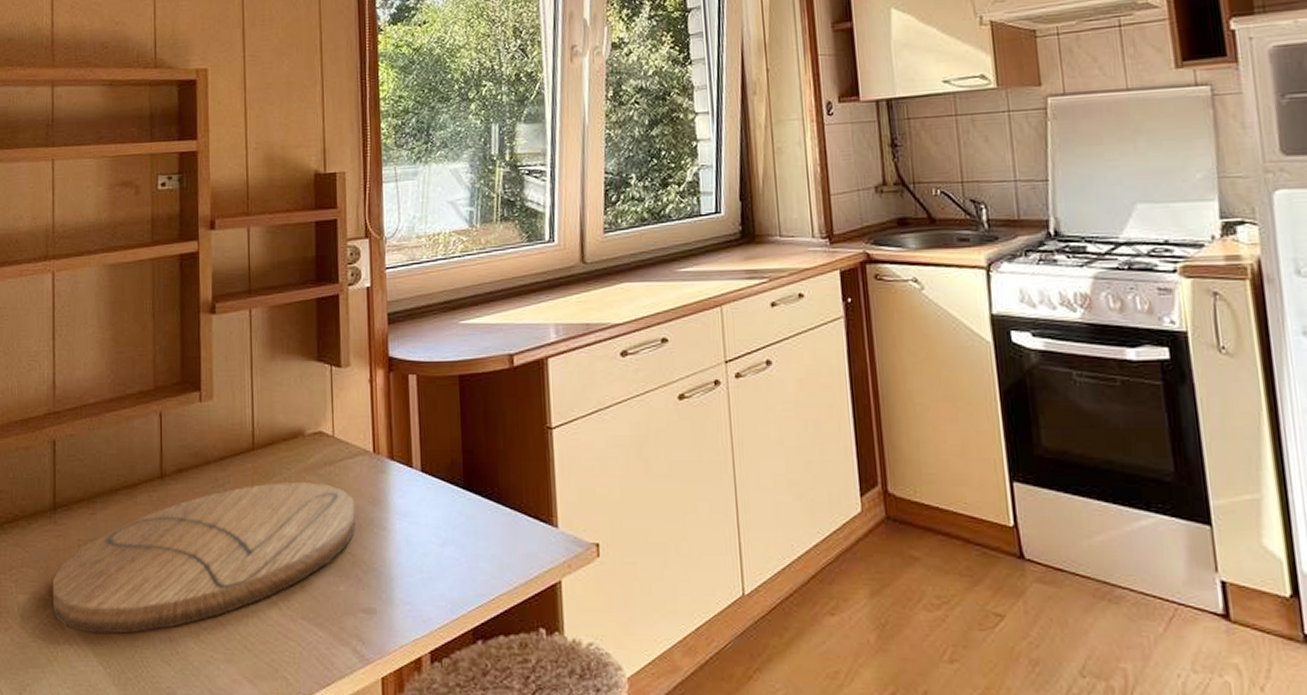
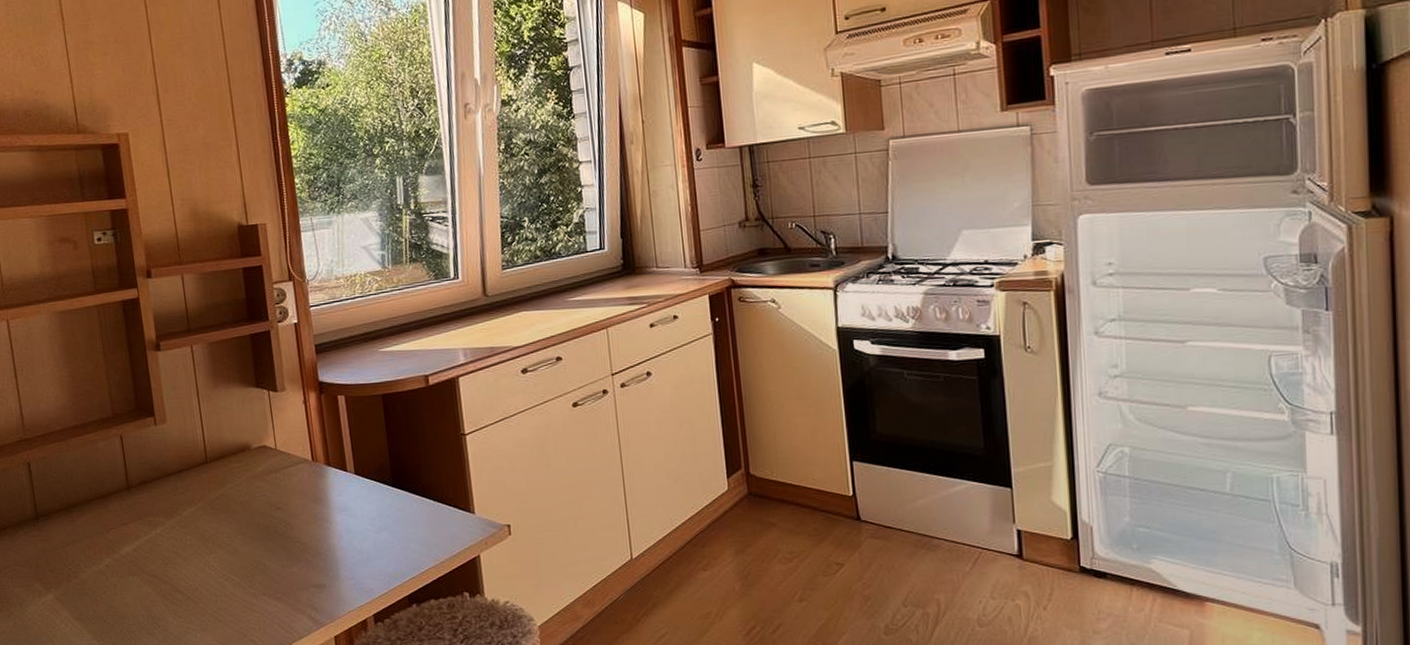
cutting board: present [52,482,356,634] -> none [43,487,302,616]

